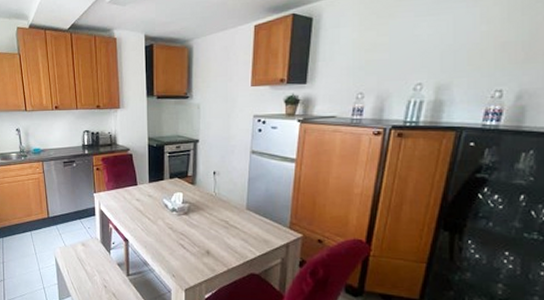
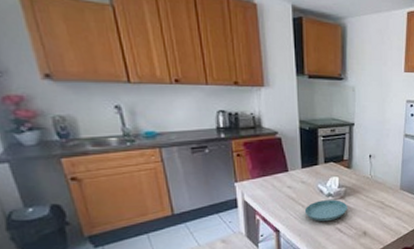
saucer: none [150,215,192,237] -> present [304,200,348,222]

